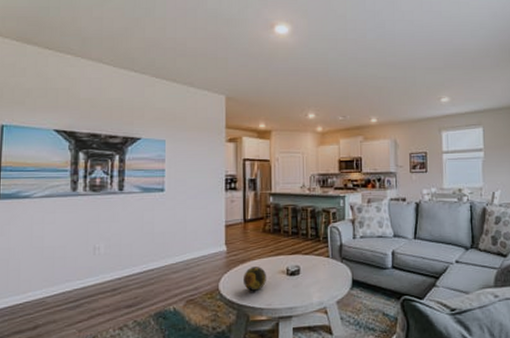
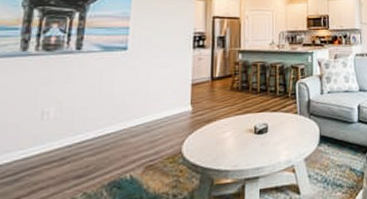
decorative orb: present [242,265,267,291] -> none [208,125,234,152]

